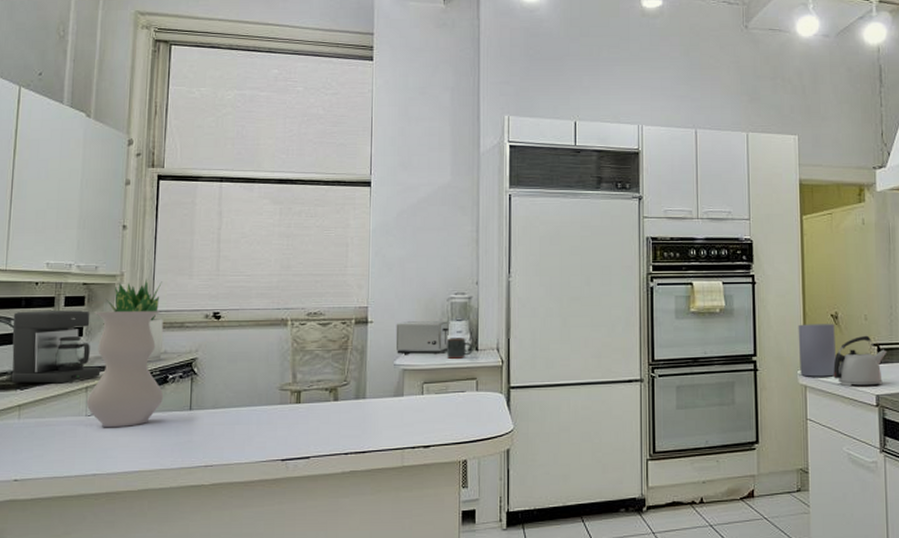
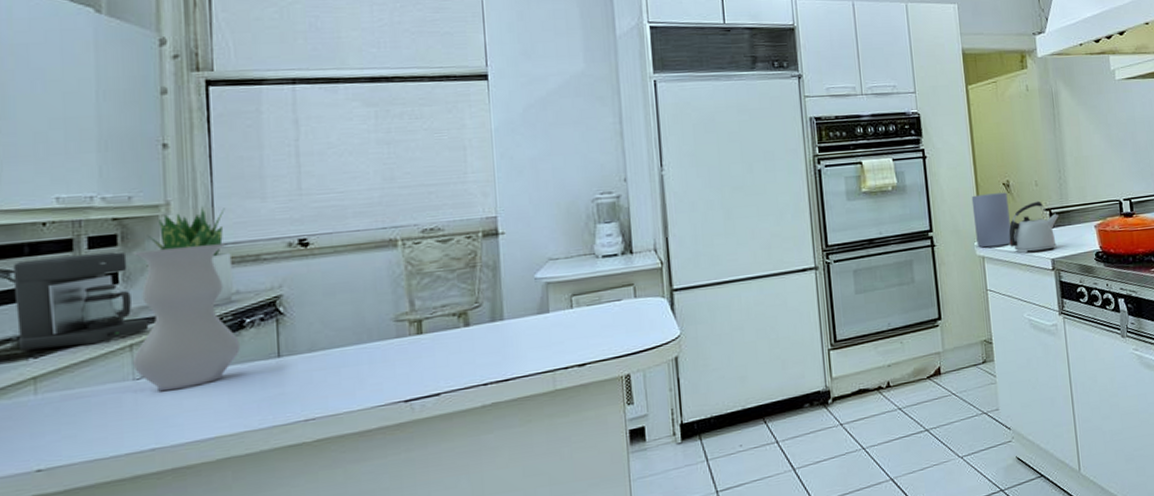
toaster: present [395,320,450,355] -> none [533,224,598,266]
mug: present [446,338,473,359] -> none [594,241,627,266]

